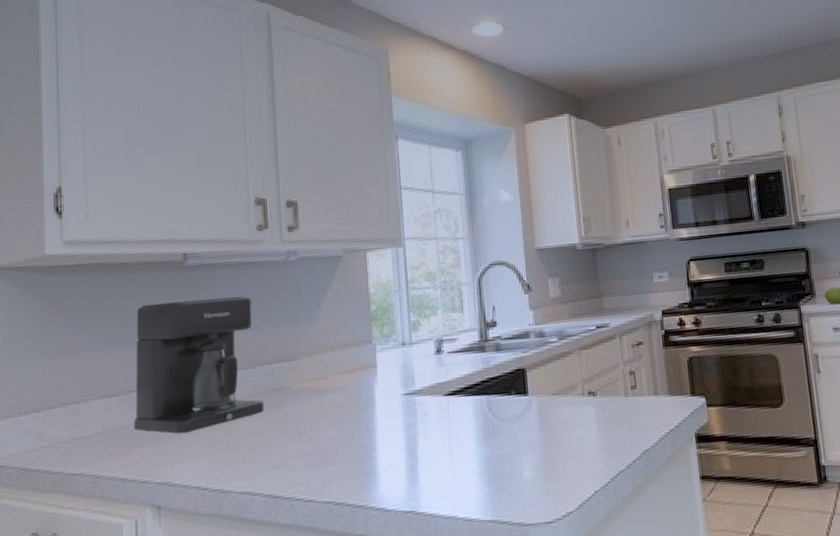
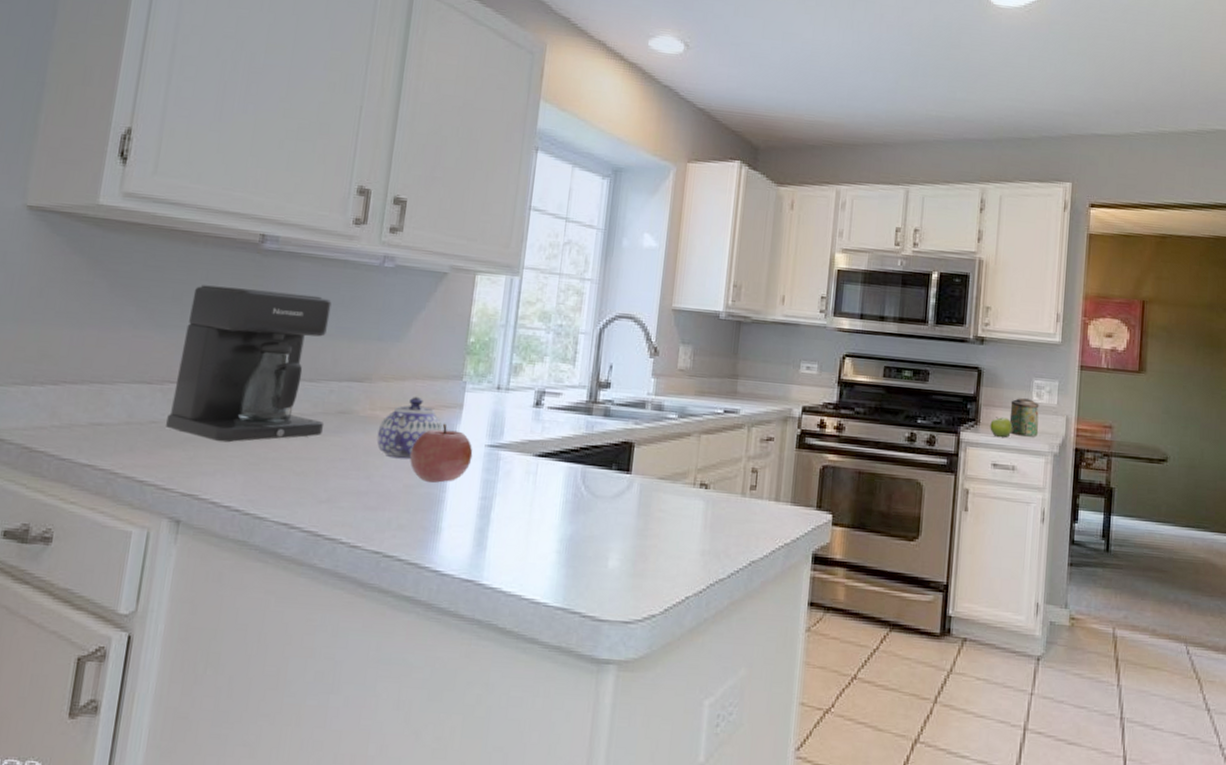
teapot: none [310,364,364,421] -> present [376,396,443,460]
fruit: none [340,382,393,435] -> present [410,423,473,483]

